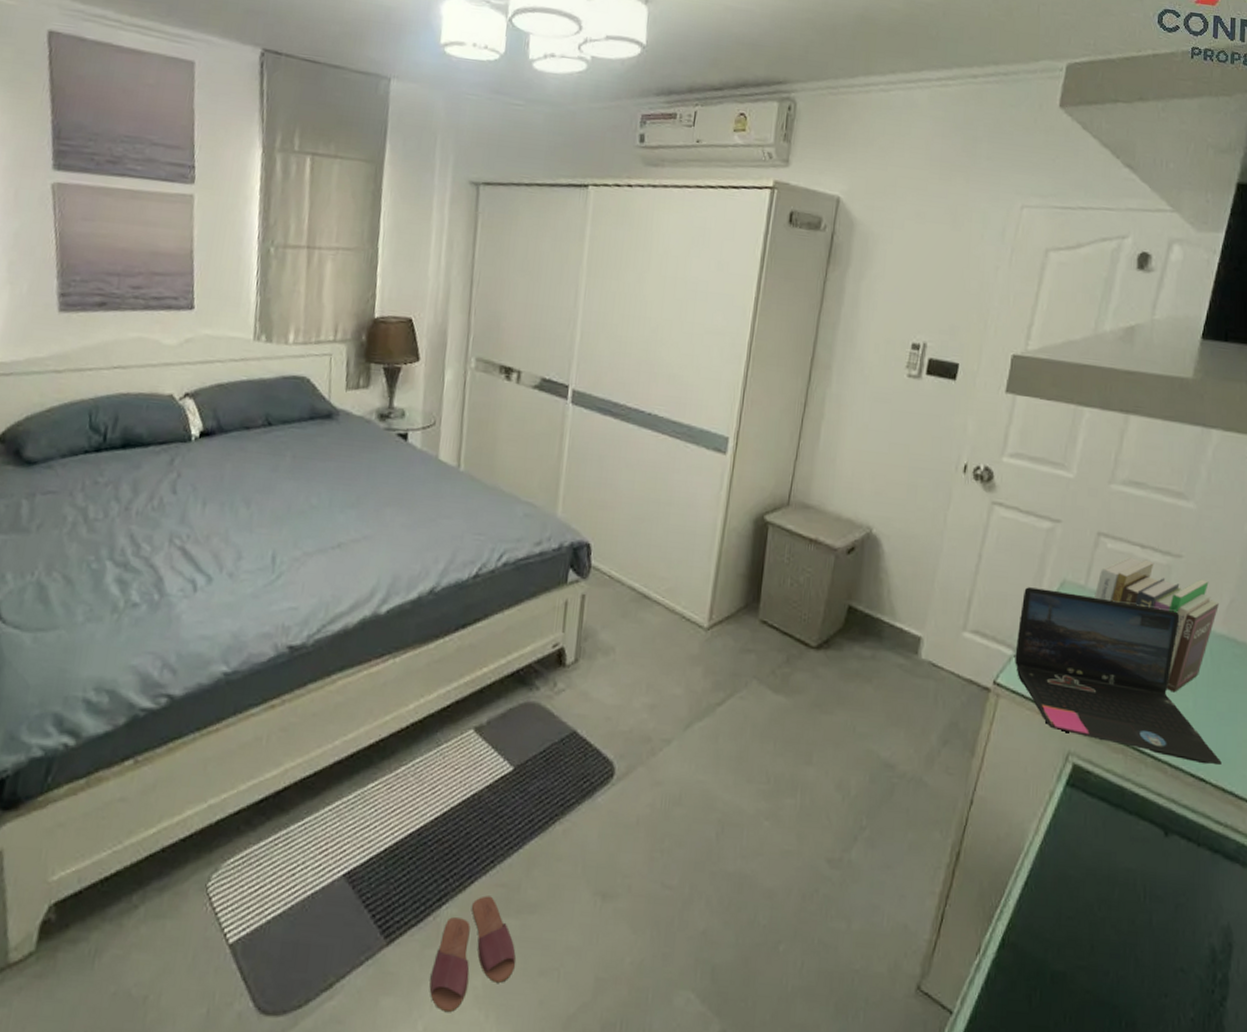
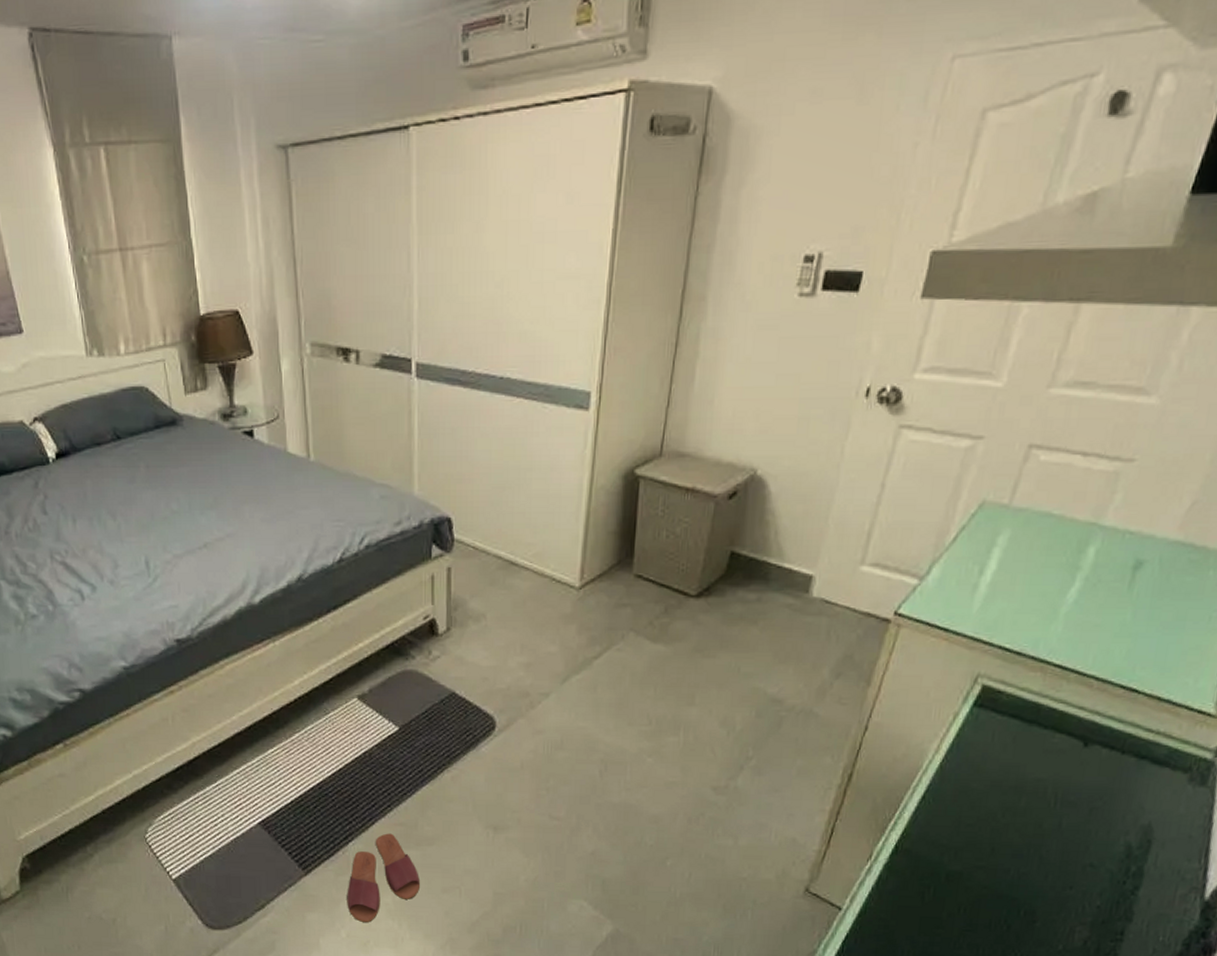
laptop: present [1015,587,1222,766] -> none [920,513,1160,675]
books: present [1095,556,1219,693] -> none [1020,467,1177,606]

